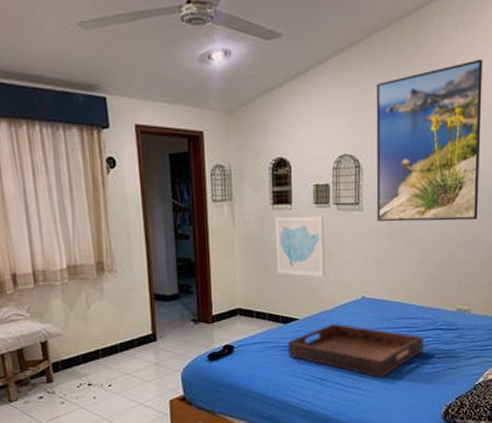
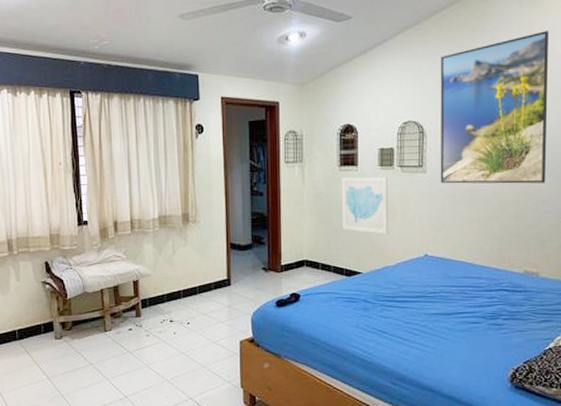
serving tray: present [287,323,423,378] -> none [351,278,488,335]

